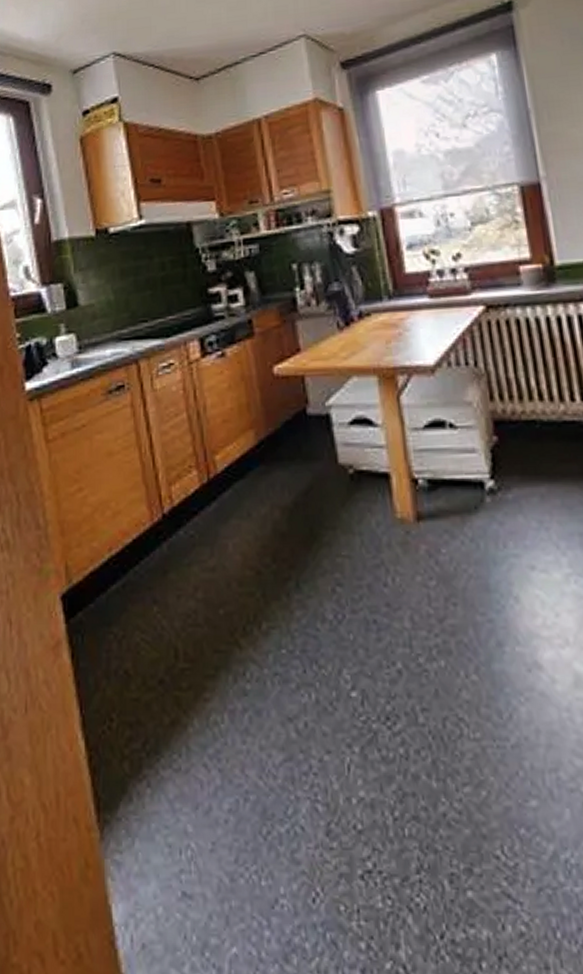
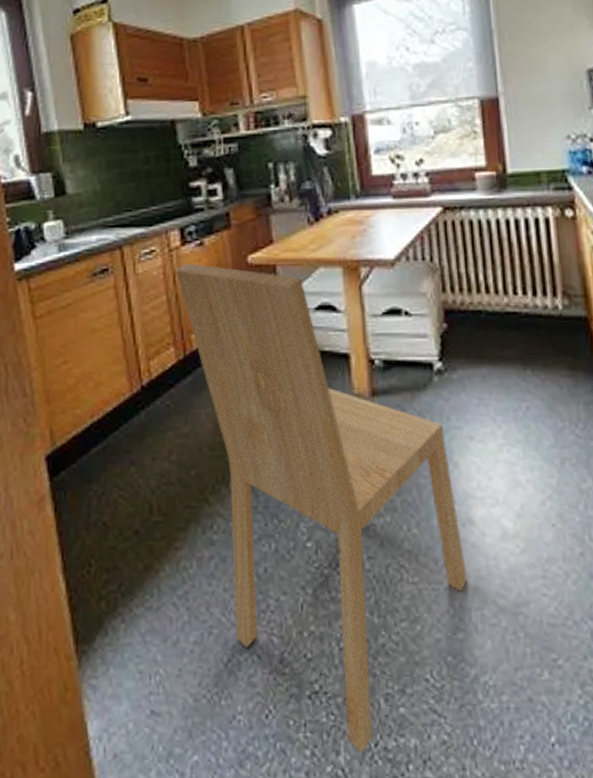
dining chair: none [196,376,539,948] -> present [175,263,468,754]

